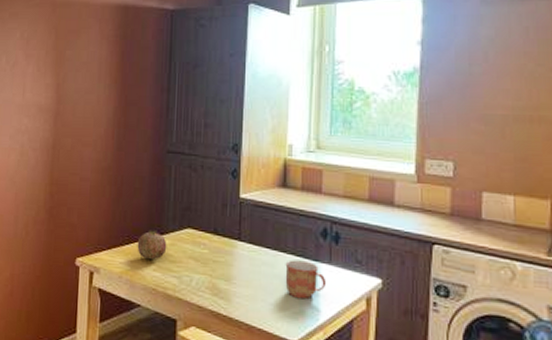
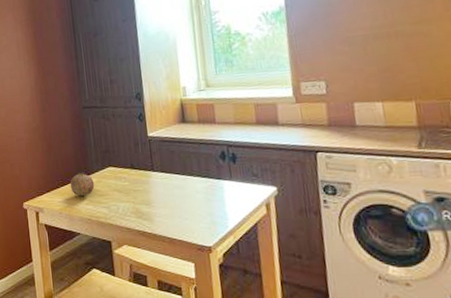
mug: present [285,260,327,300] -> none [193,180,231,212]

